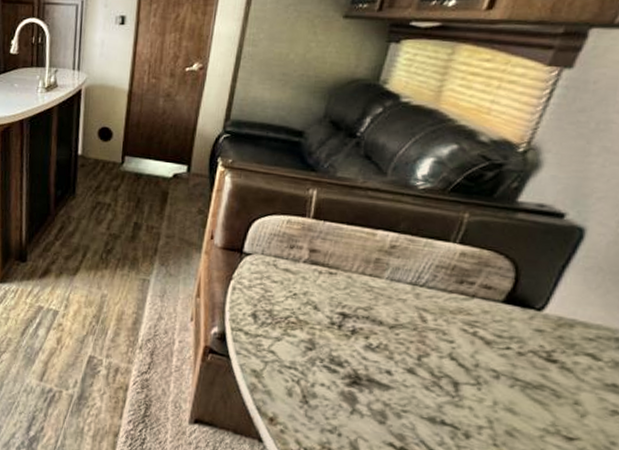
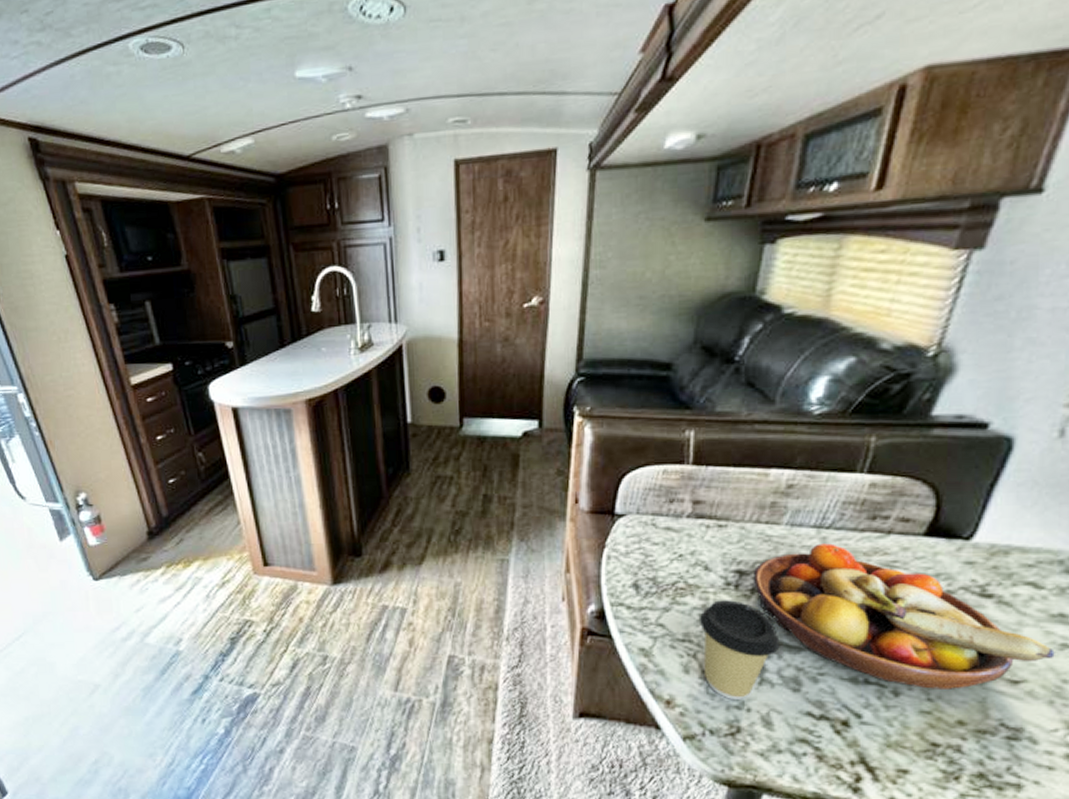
coffee cup: none [304,336,372,425] -> present [698,600,780,699]
fruit bowl: none [354,298,606,439] -> present [753,543,1055,689]

